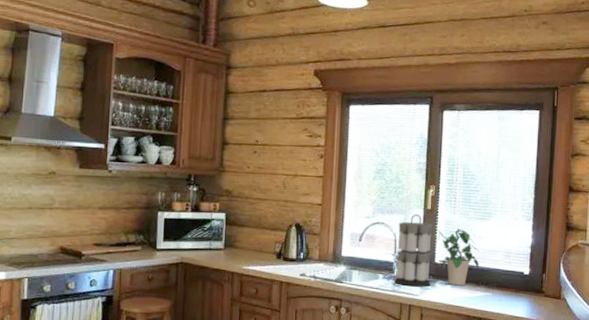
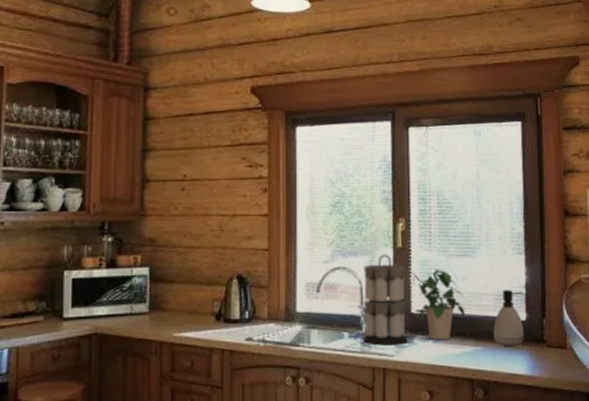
soap dispenser: none [501,249,530,295] -> present [493,290,524,347]

